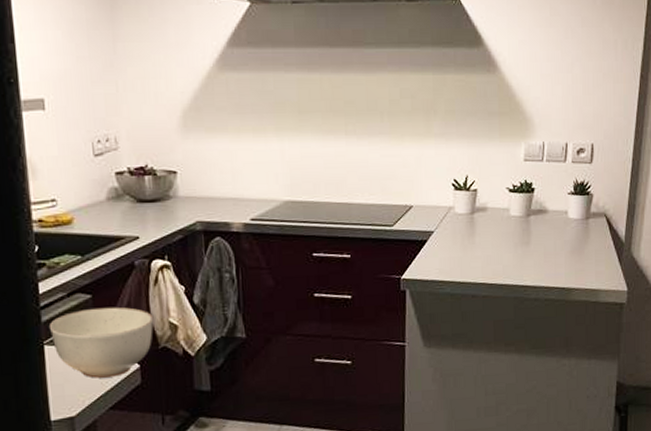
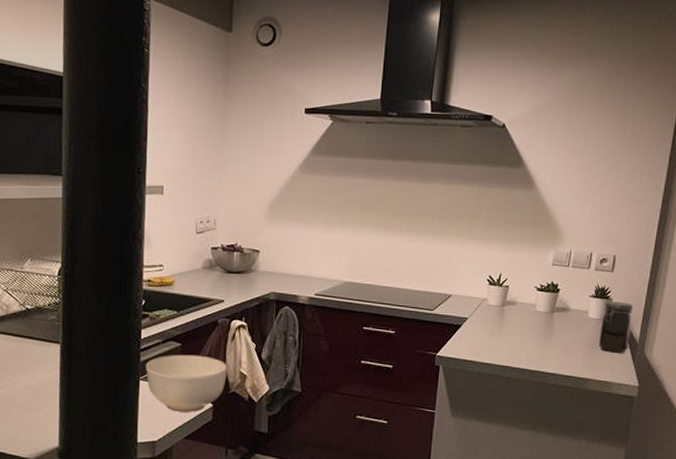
jar: none [582,196,617,256] -> present [599,301,634,353]

